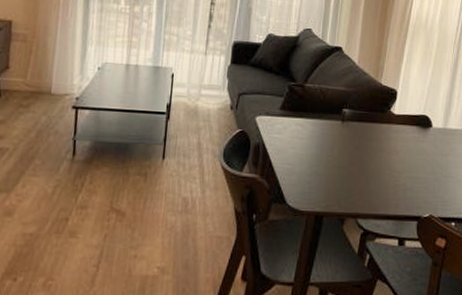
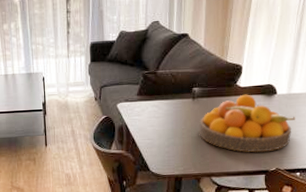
fruit bowl: none [346,123,451,194] -> present [199,94,295,153]

